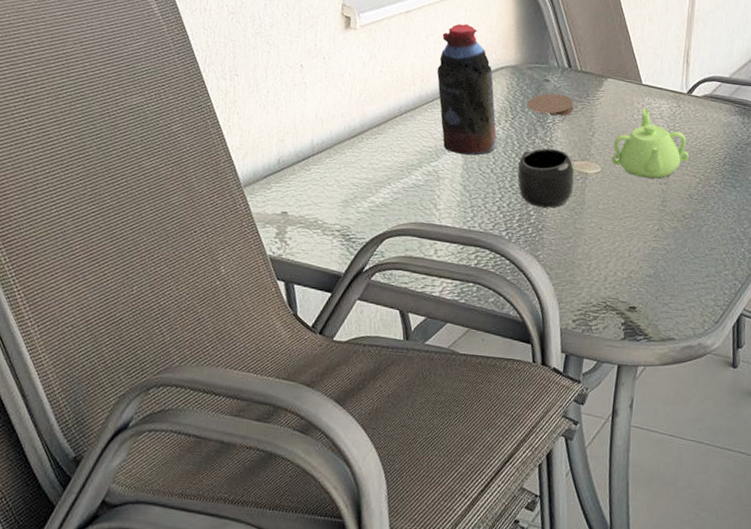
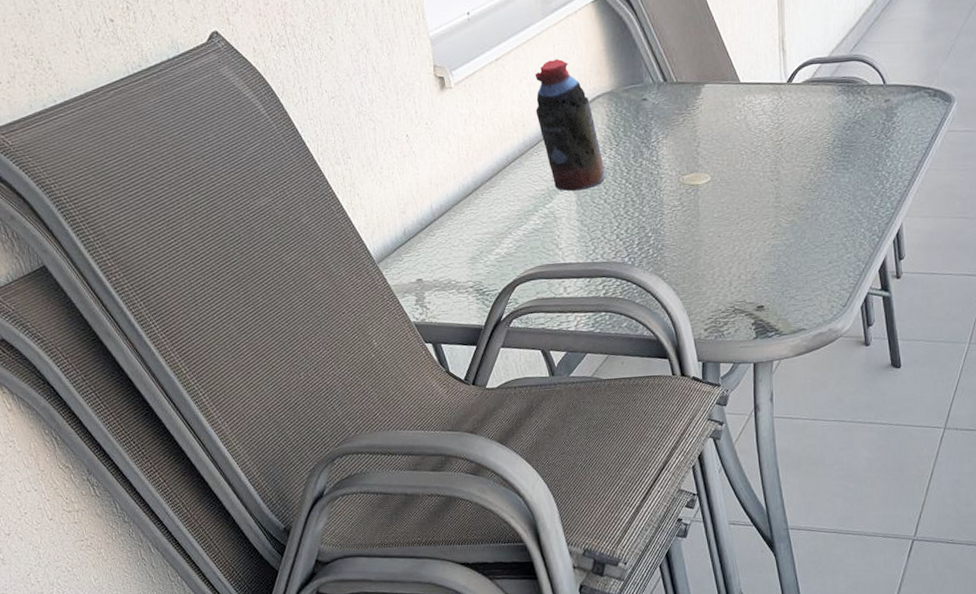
mug: present [517,148,575,208] -> none [630,167,687,228]
coaster: present [526,93,574,116] -> none [628,110,675,134]
teapot: present [611,108,689,179] -> none [720,107,797,178]

